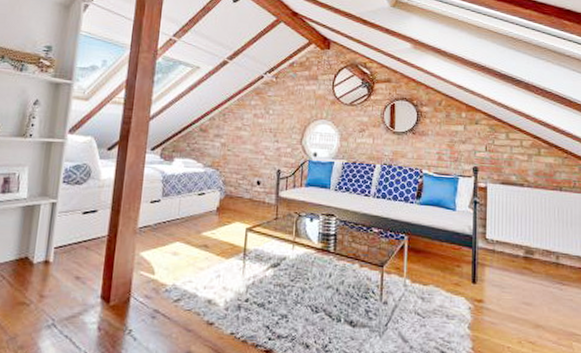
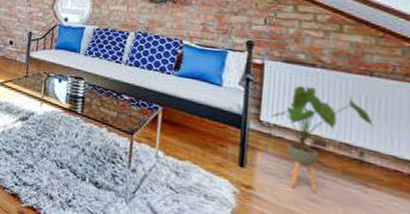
house plant: none [494,203,564,297] -> present [271,85,374,193]

